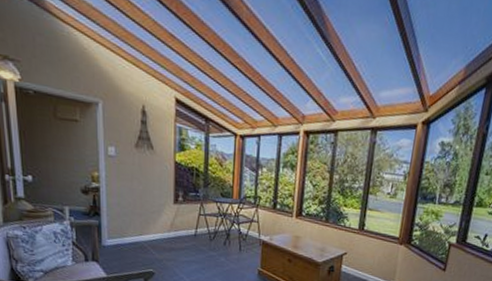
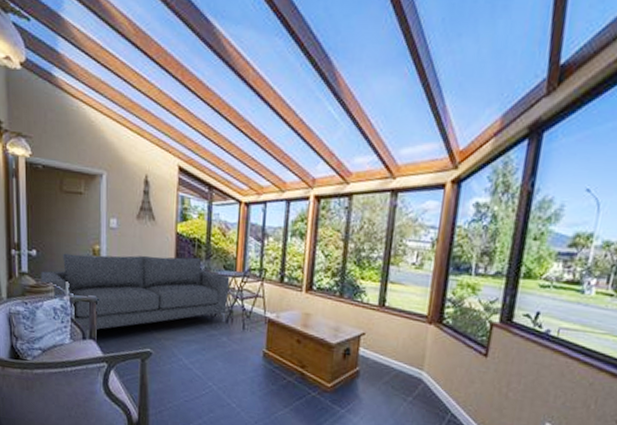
sofa: none [38,179,227,254] -> present [41,253,230,331]

